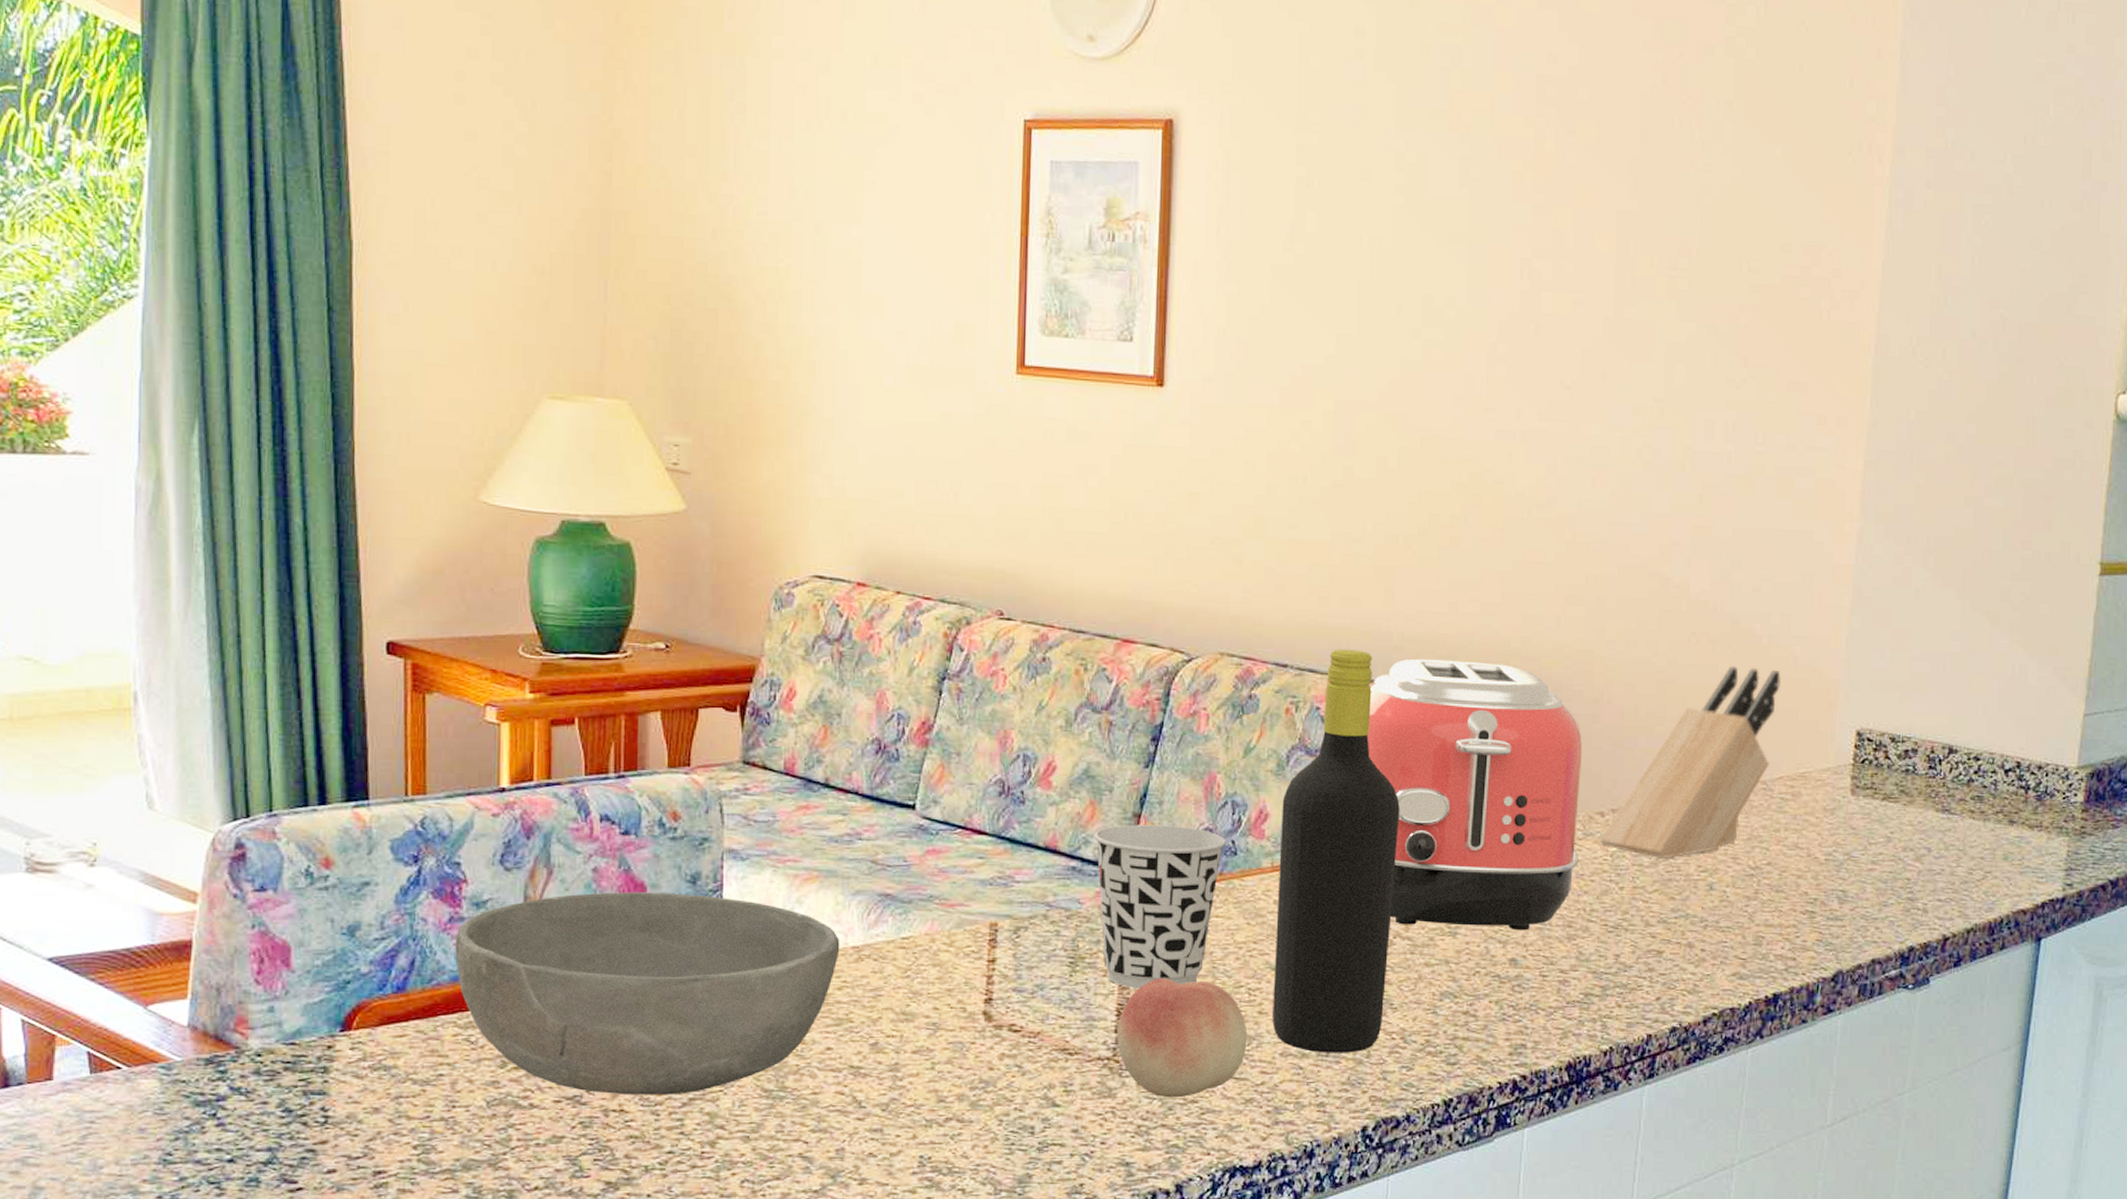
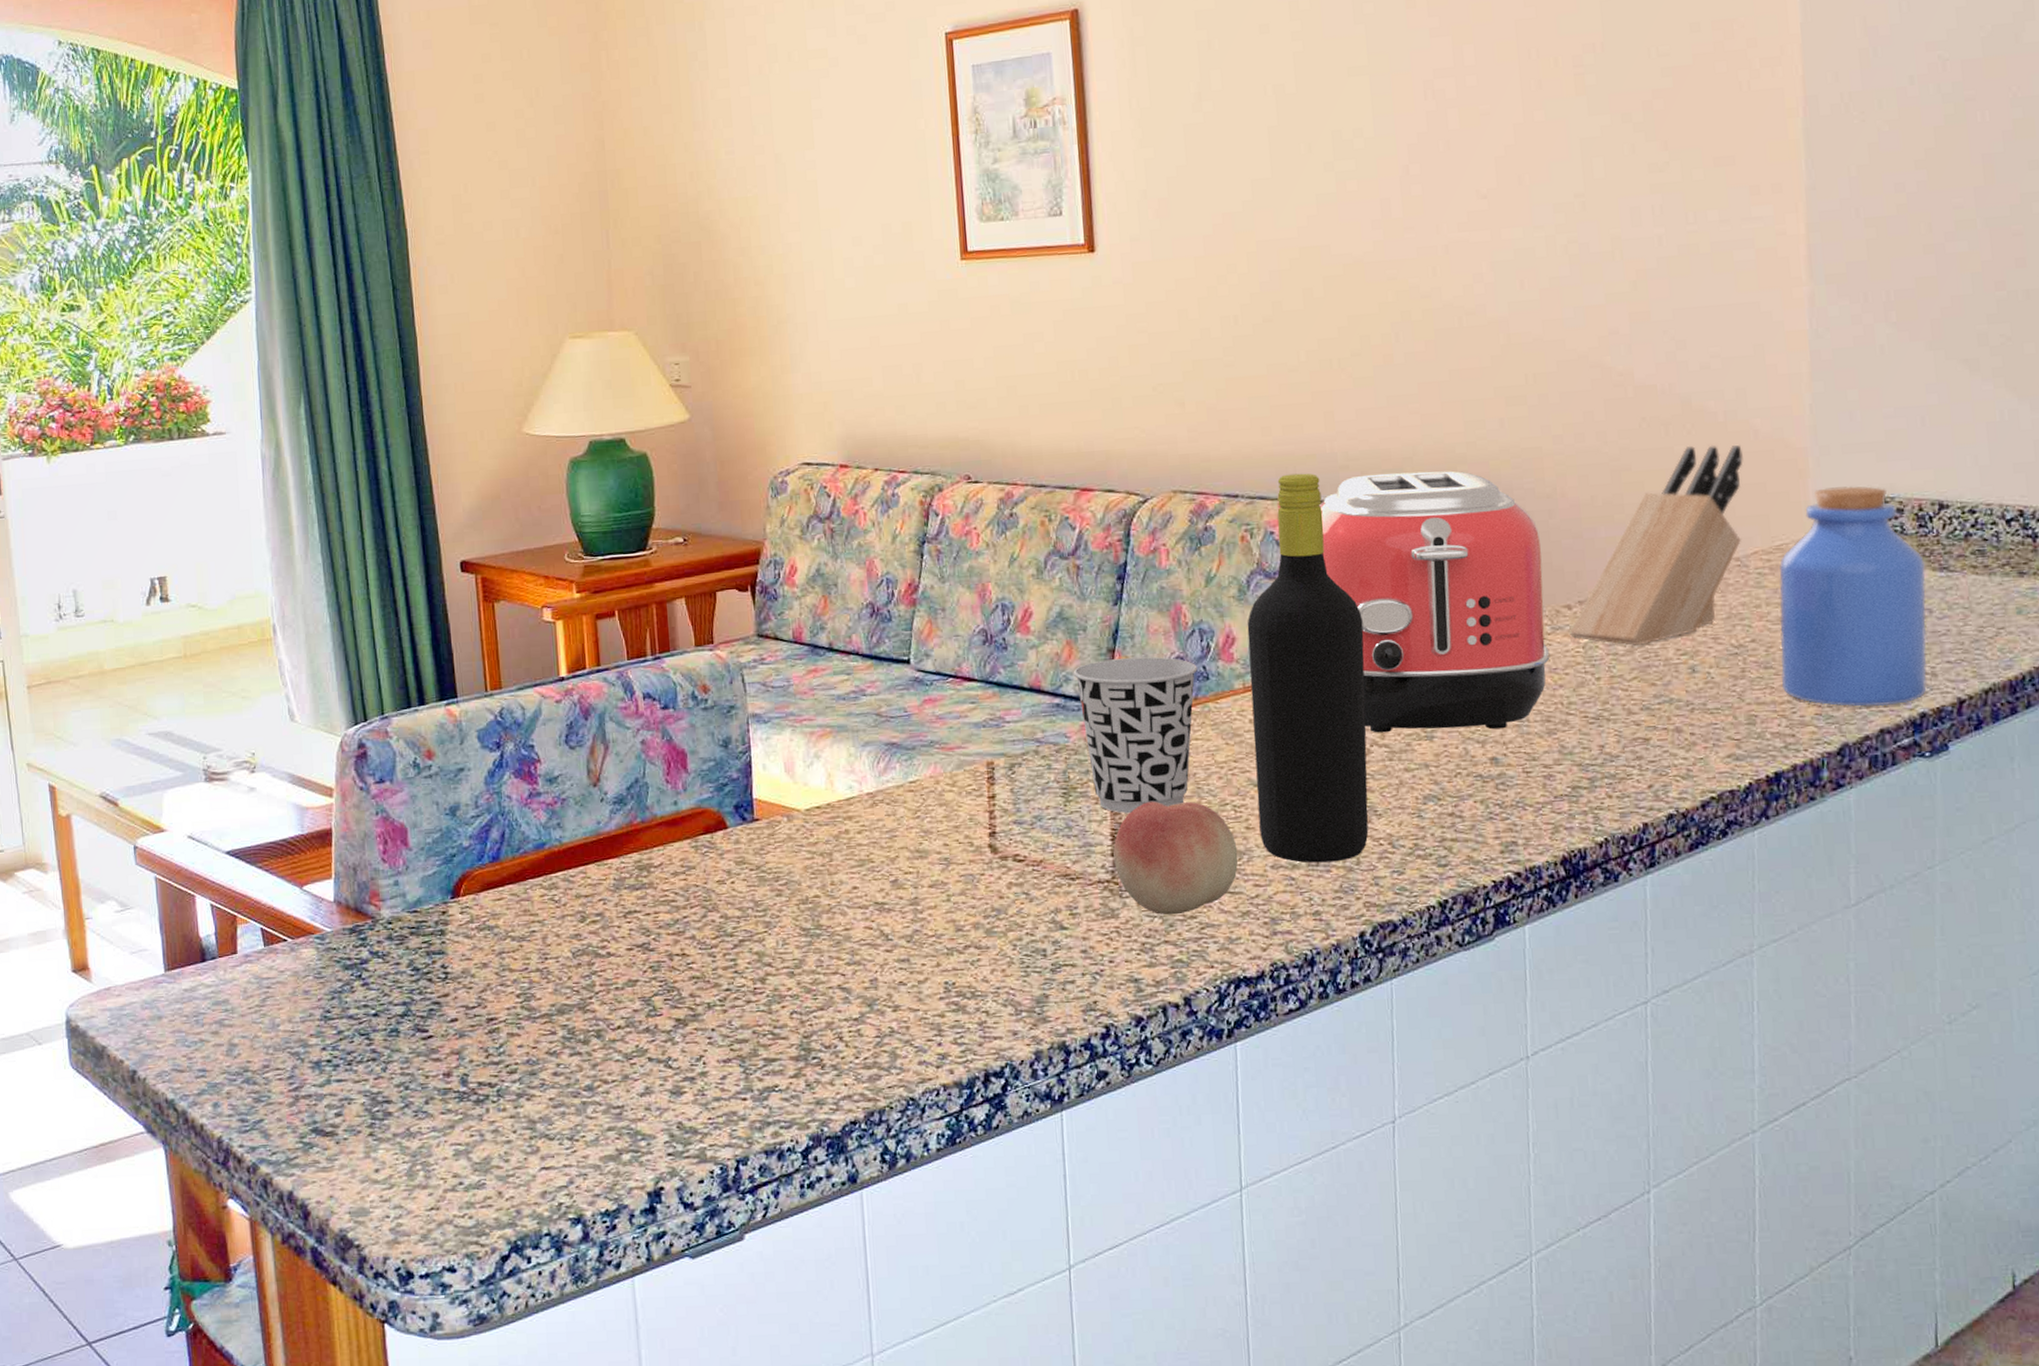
bowl: present [455,892,840,1095] -> none [535,757,856,941]
jar: none [1790,722,1931,938] -> present [1779,486,1928,707]

